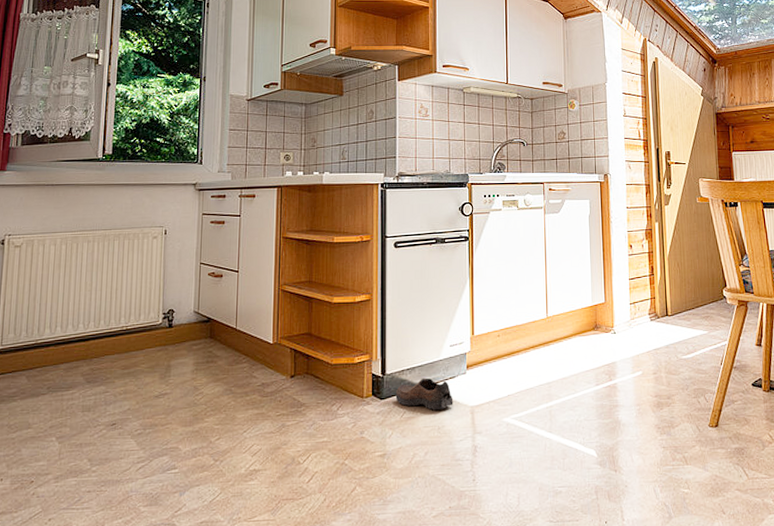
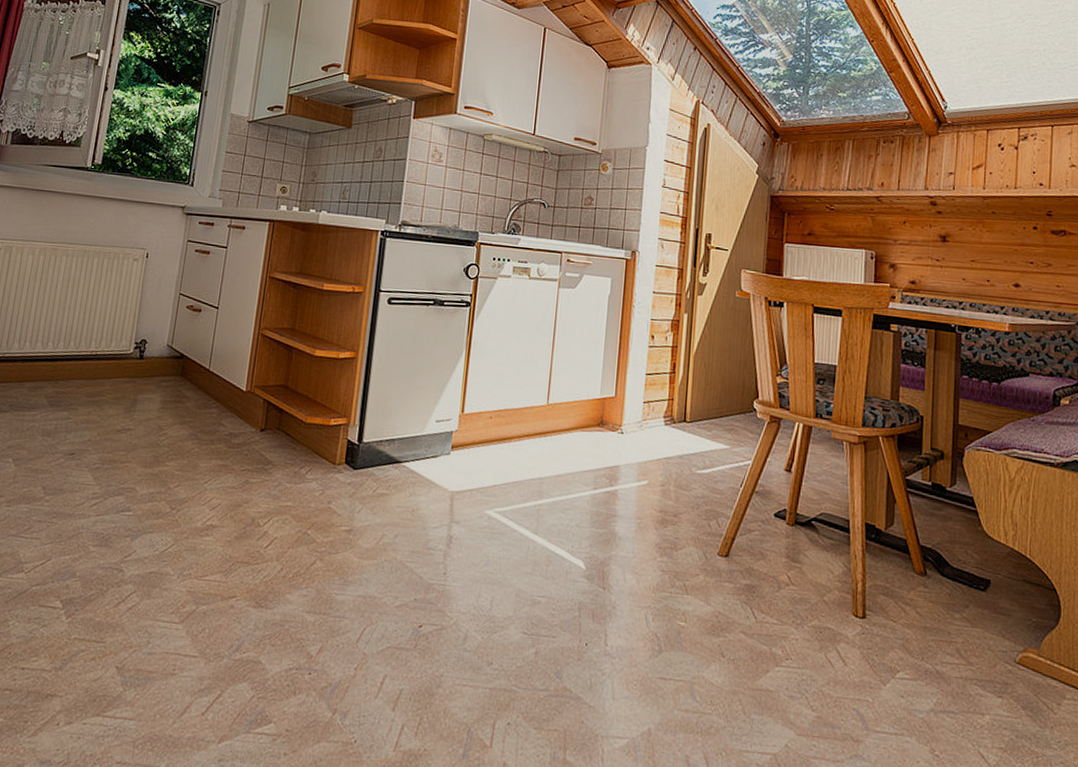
shoe: present [395,377,454,411] -> none [369,452,433,490]

